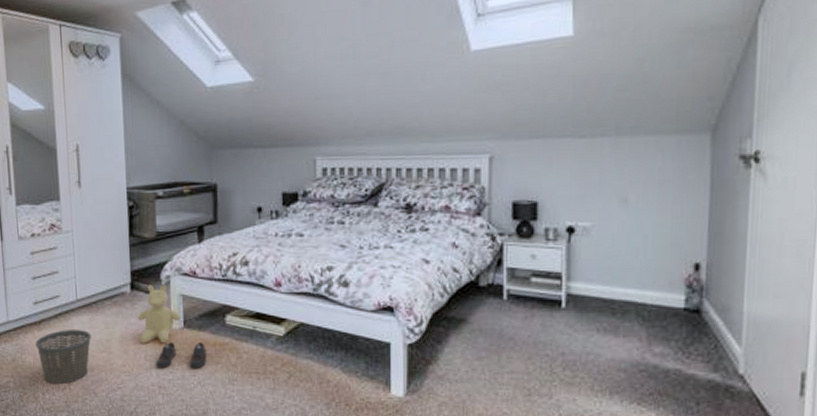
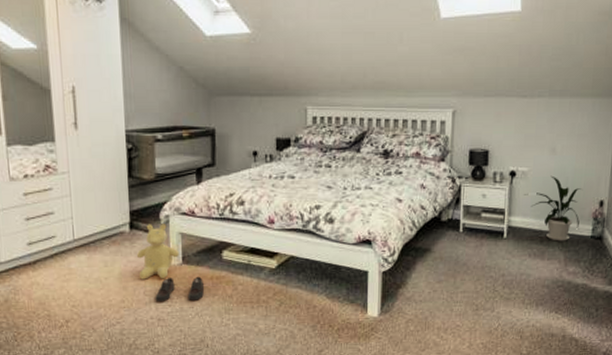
basket: present [35,330,92,384] -> none [30,269,90,322]
house plant: none [586,232,668,314] -> present [523,175,582,241]

